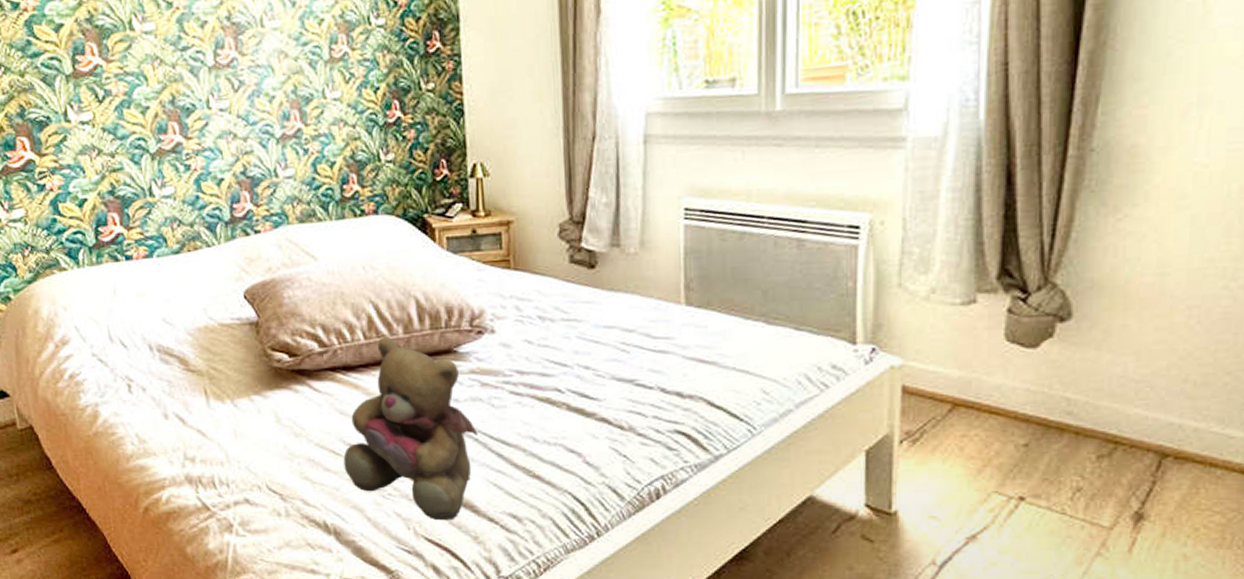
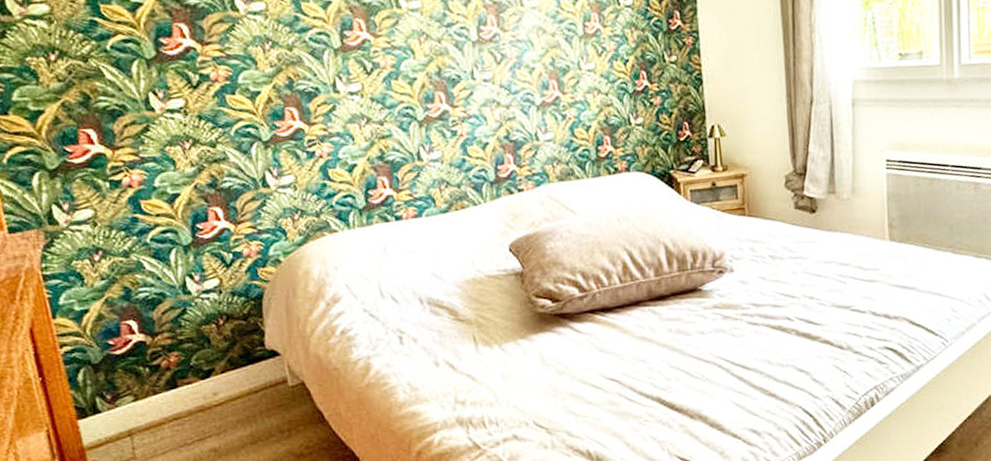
teddy bear: present [343,336,478,521] -> none [603,279,722,440]

